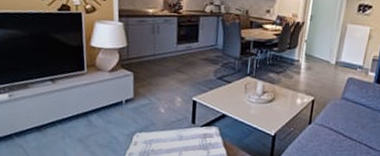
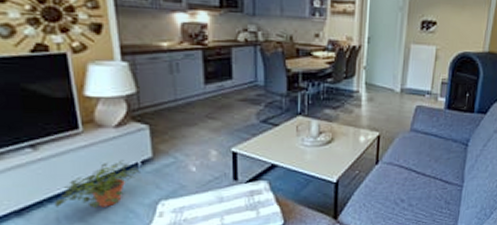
potted plant: none [62,97,126,133] -> present [54,160,144,209]

